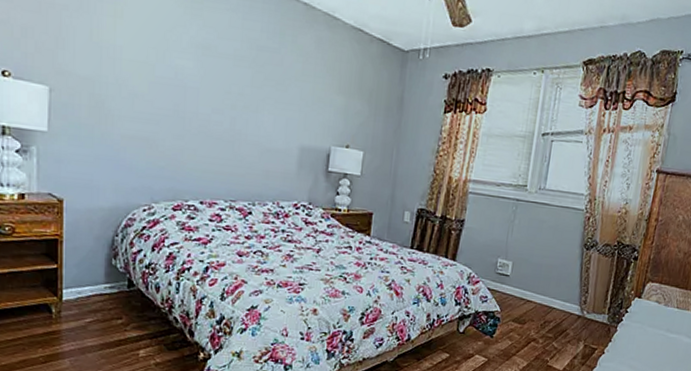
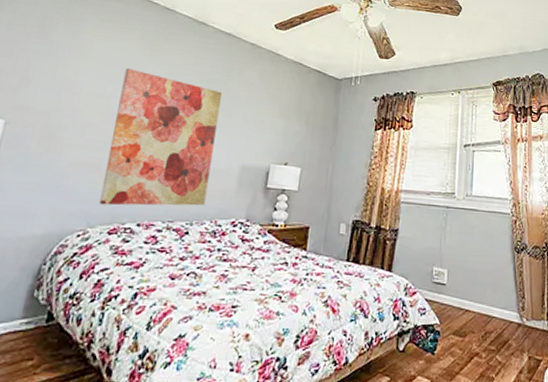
wall art: none [159,30,276,186] -> present [99,68,223,206]

